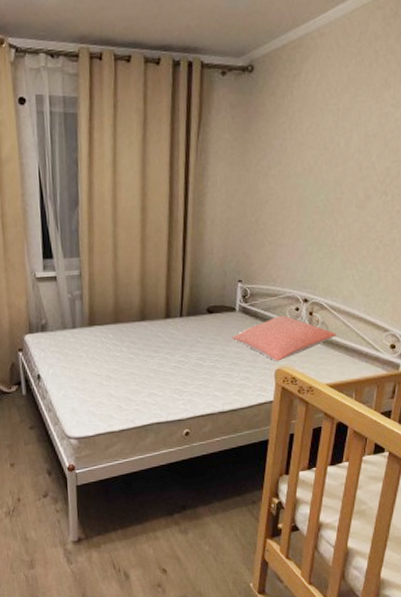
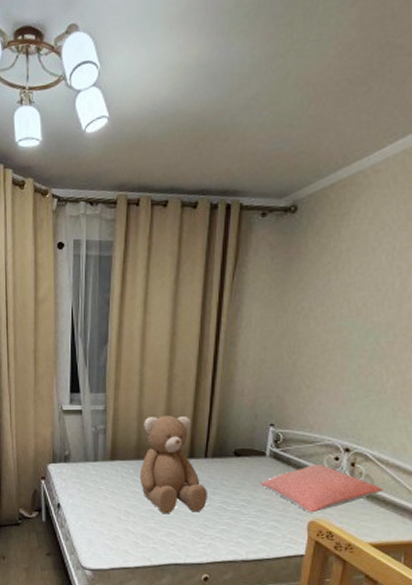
teddy bear: none [118,277,185,376] -> present [139,415,207,514]

